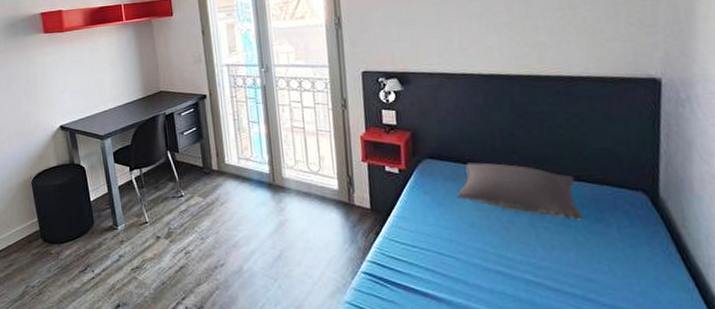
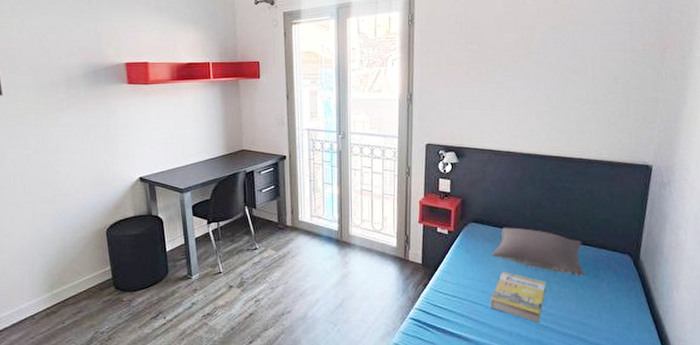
book: none [460,216,533,278] -> present [490,272,547,322]

